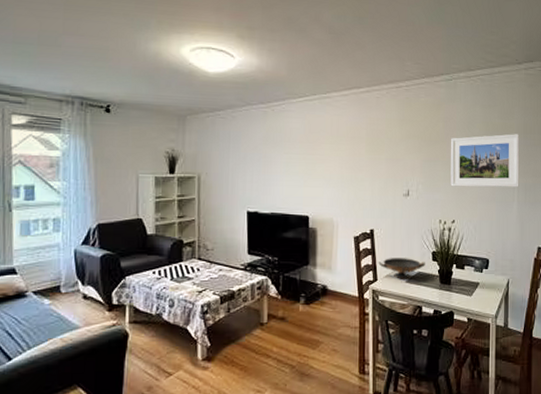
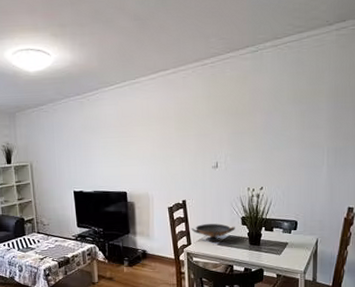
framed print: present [450,134,520,188] -> none [258,98,330,156]

